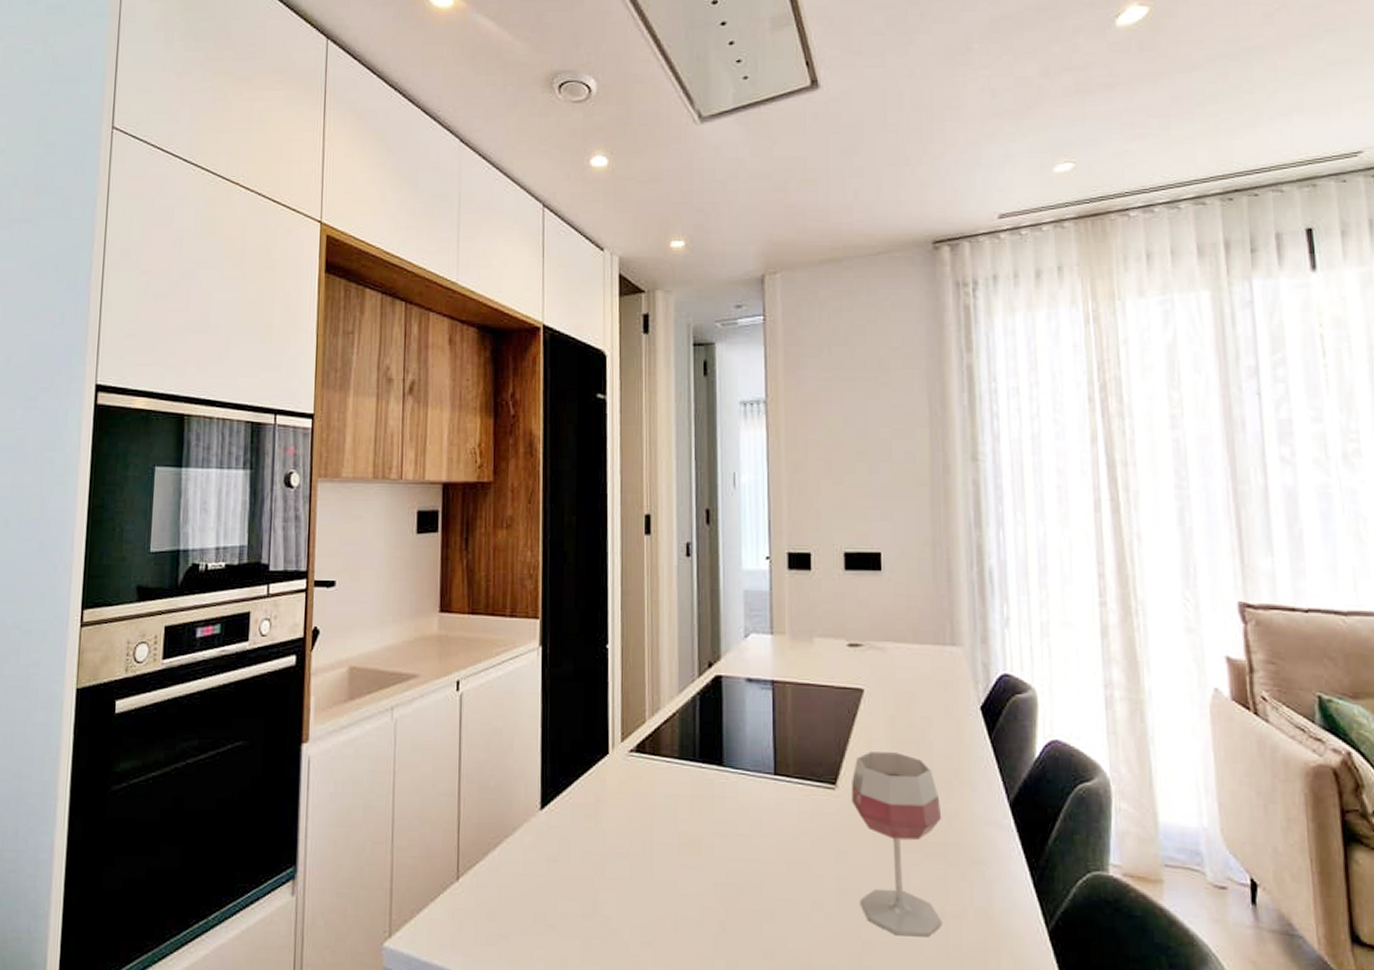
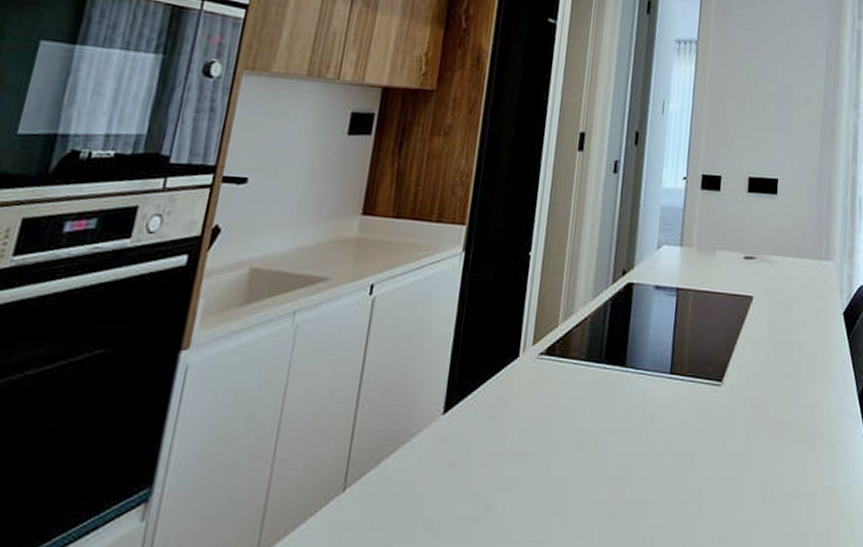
wineglass: present [852,751,943,937] -> none [731,351,806,516]

